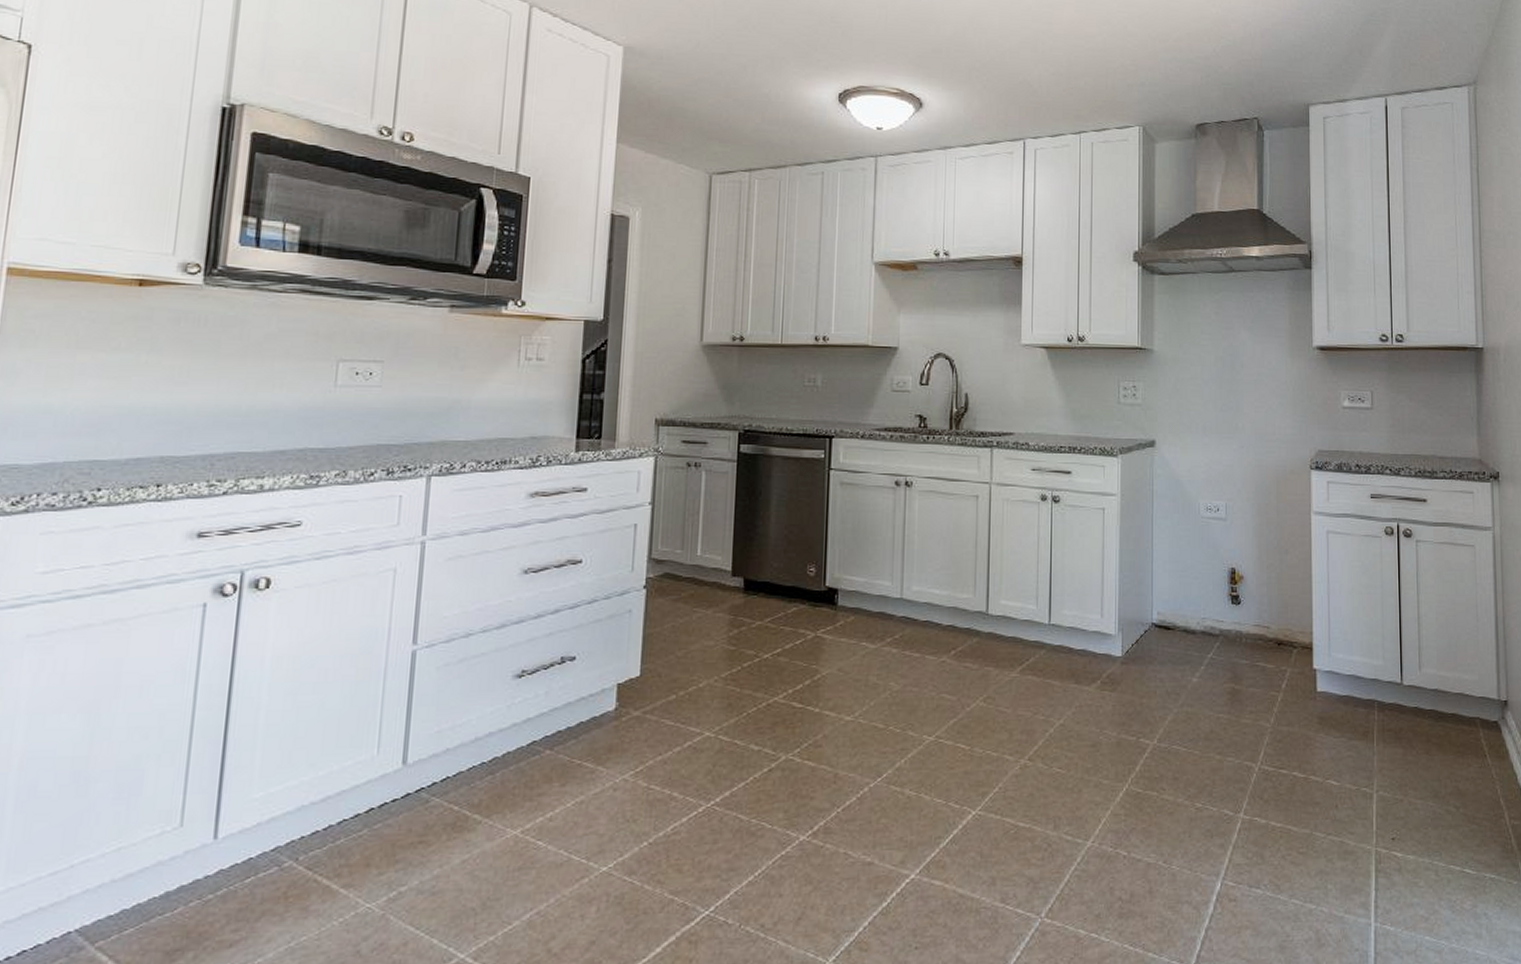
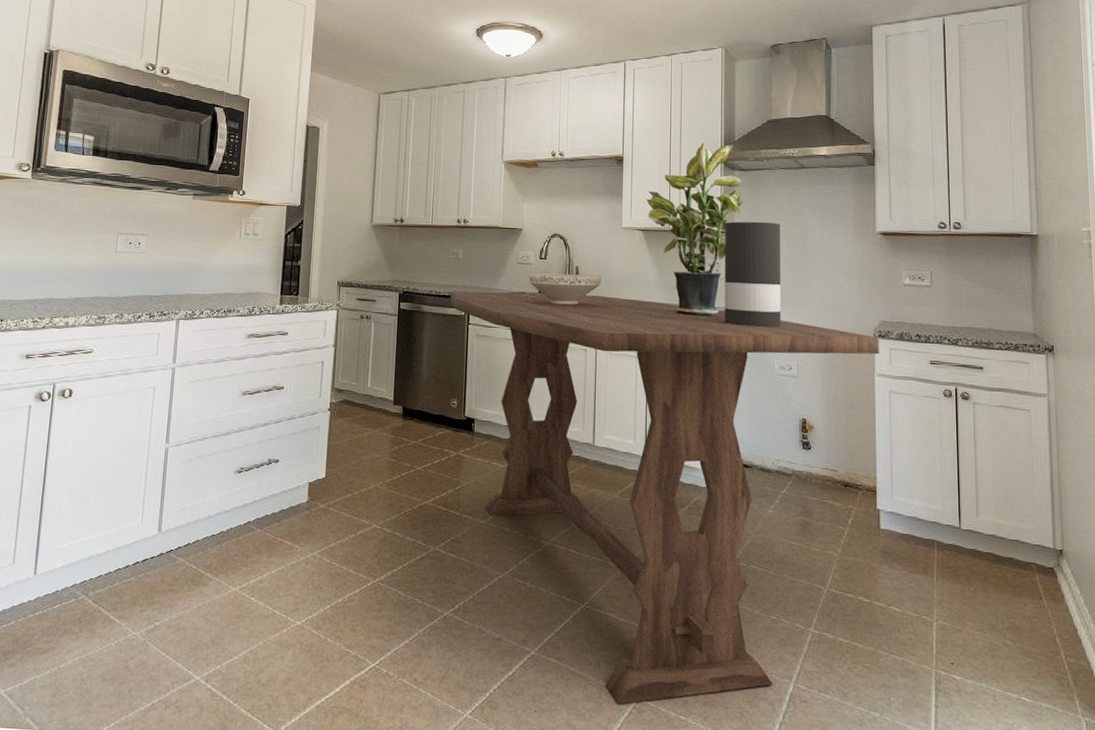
dining table: none [805,427,1316,928] -> present [450,291,879,705]
decorative bowl: none [906,403,996,442] -> present [529,273,601,305]
potted plant: none [1051,240,1165,450] -> present [647,142,744,316]
vase: none [1142,335,1208,462] -> present [724,221,782,328]

